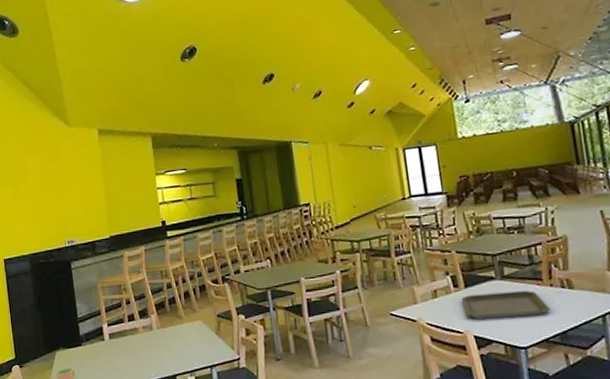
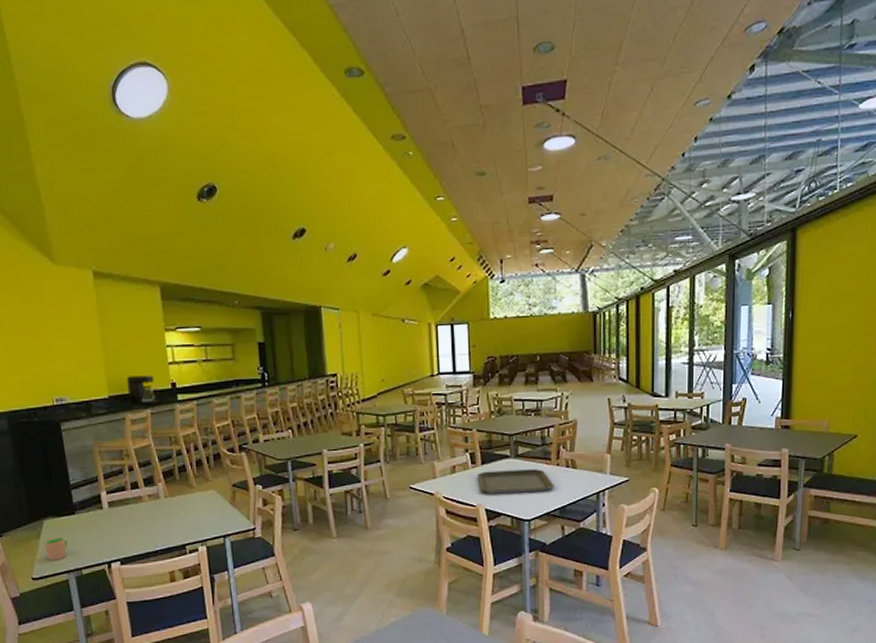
coffee maker: none [124,215,152,243] -> present [126,375,159,405]

